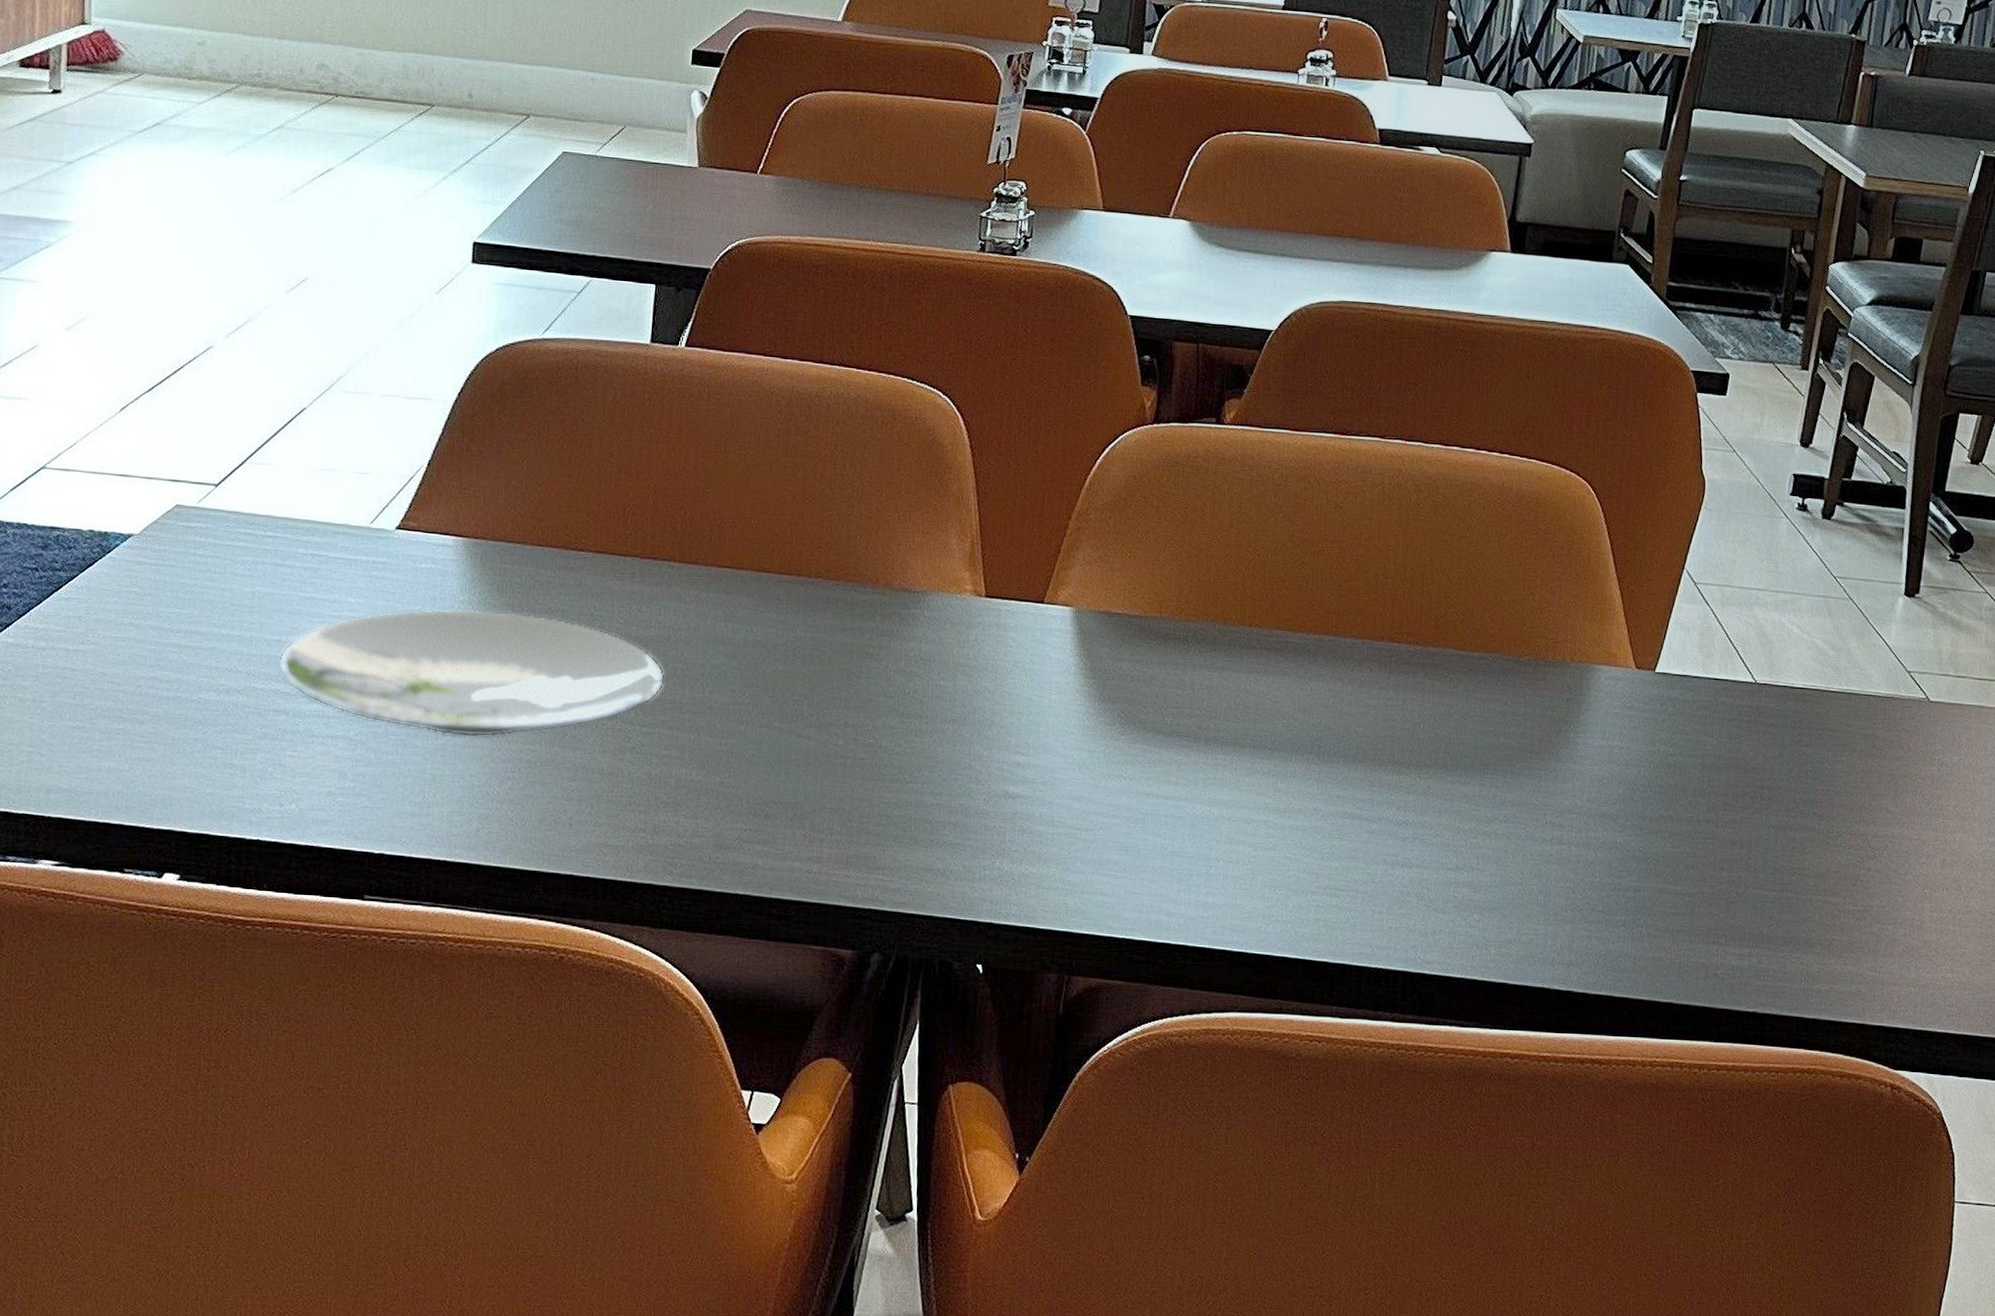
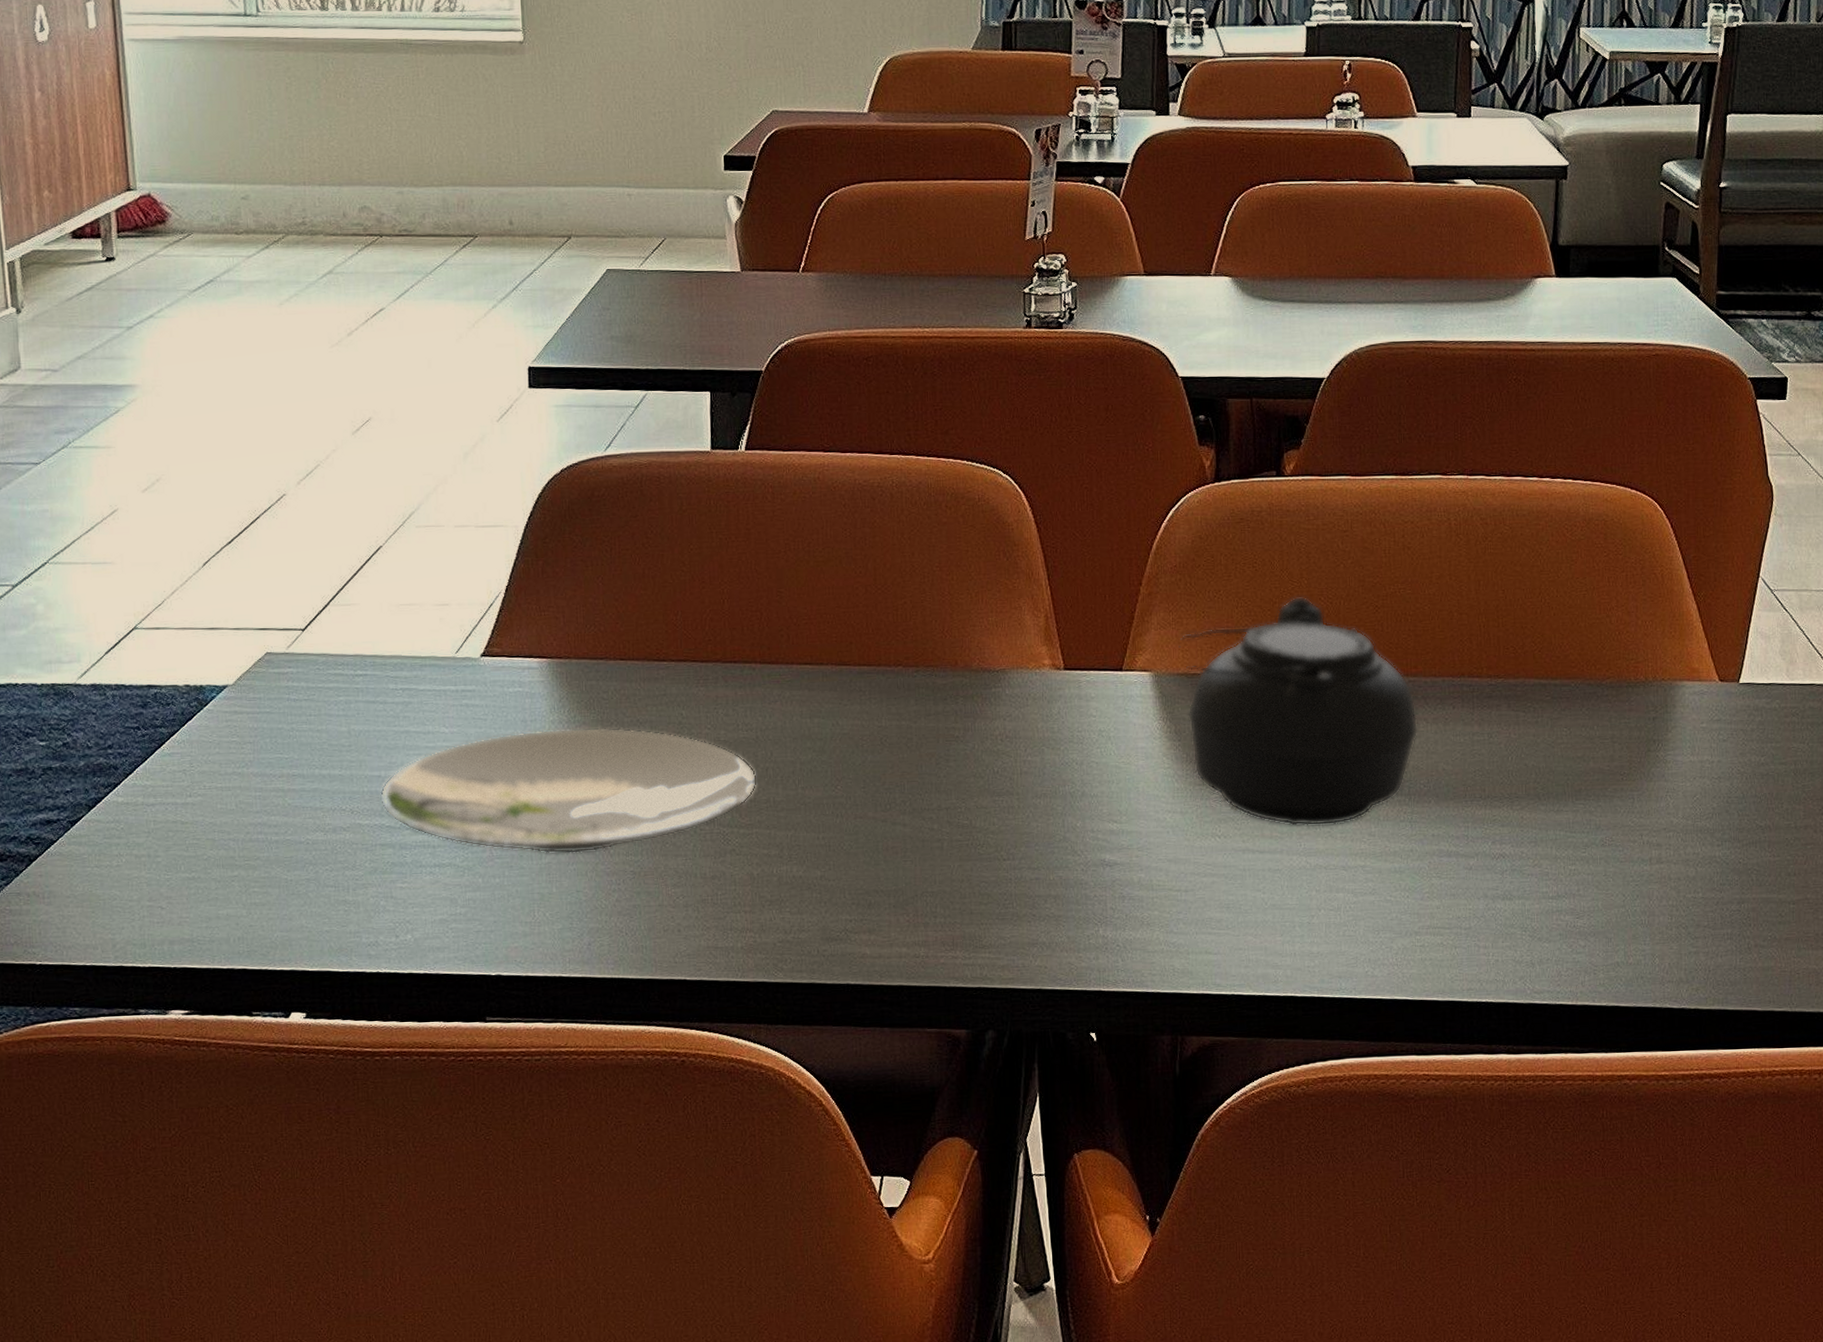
teapot: none [1102,545,1334,777] -> present [1179,596,1418,826]

